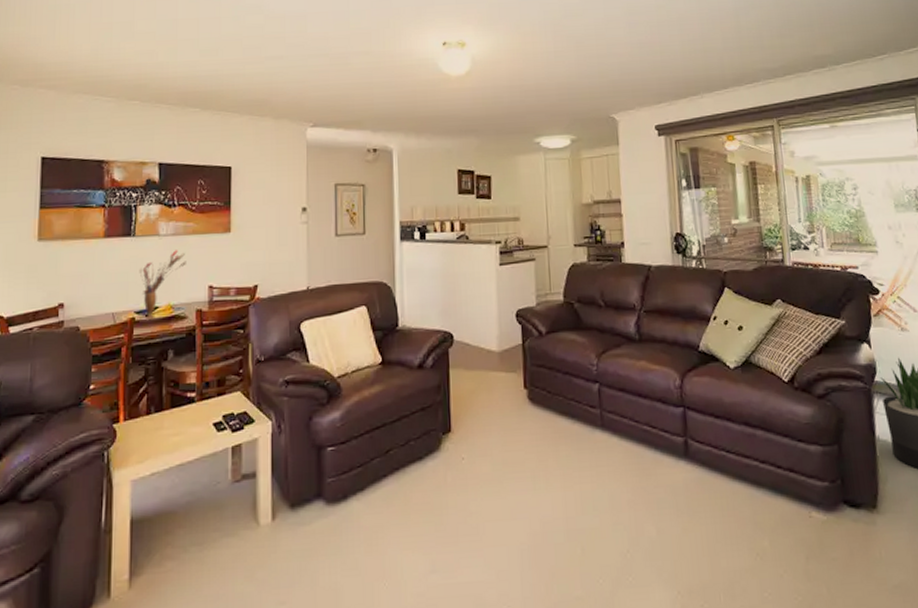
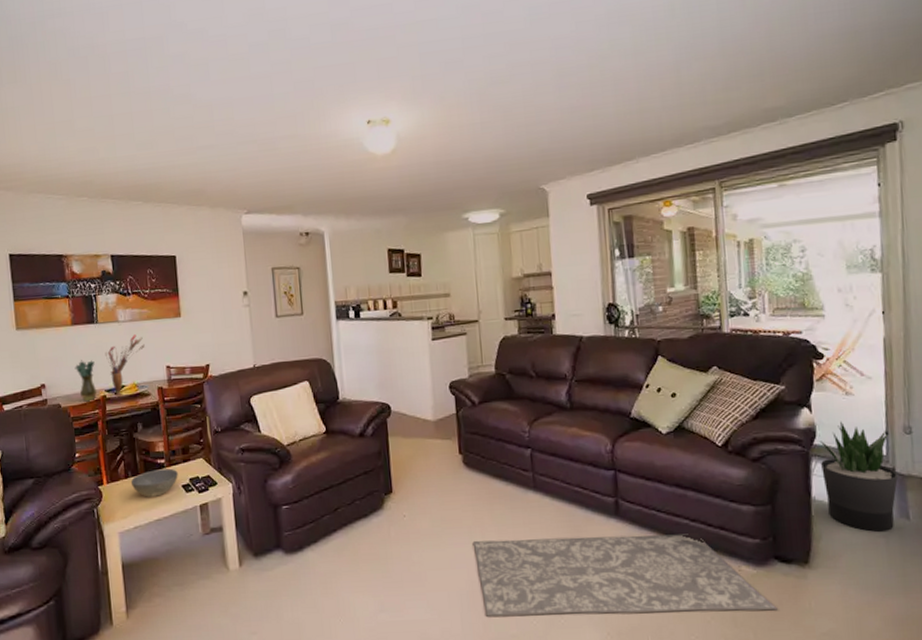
vase: none [101,277,126,325] -> present [74,360,98,402]
bowl: none [152,403,210,437] -> present [130,468,178,497]
rug: none [536,476,849,576] -> present [472,534,778,617]

